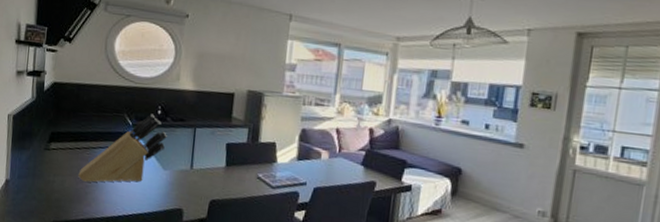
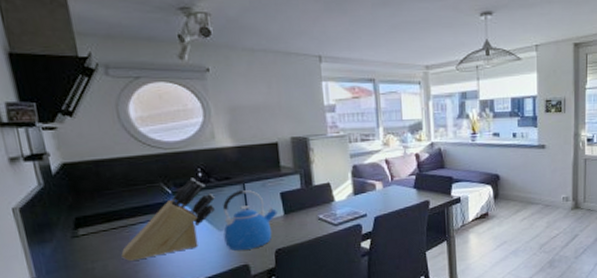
kettle: none [166,133,220,195] -> present [223,189,278,251]

